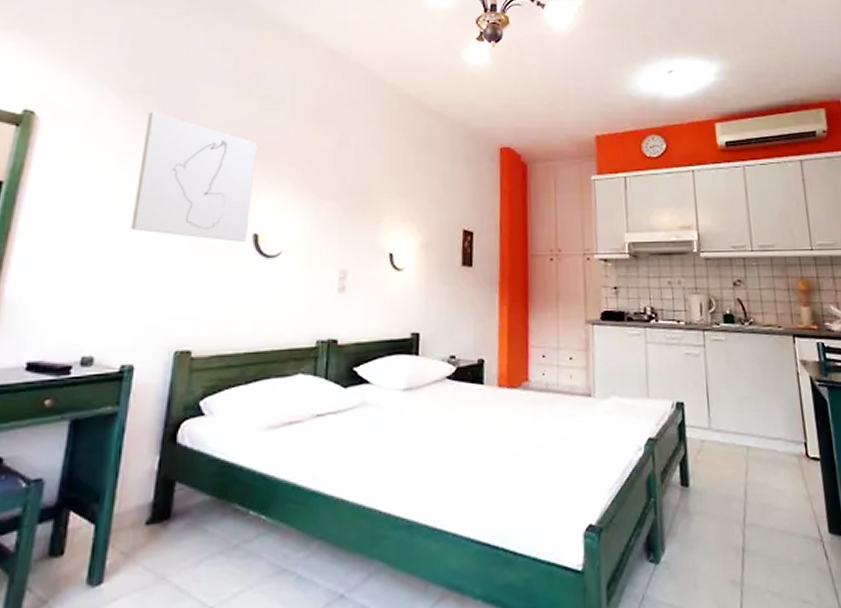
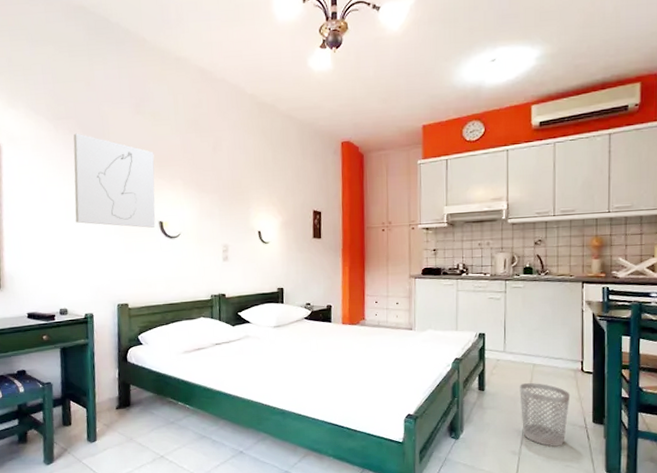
wastebasket: none [733,474,798,572] -> present [520,383,571,446]

